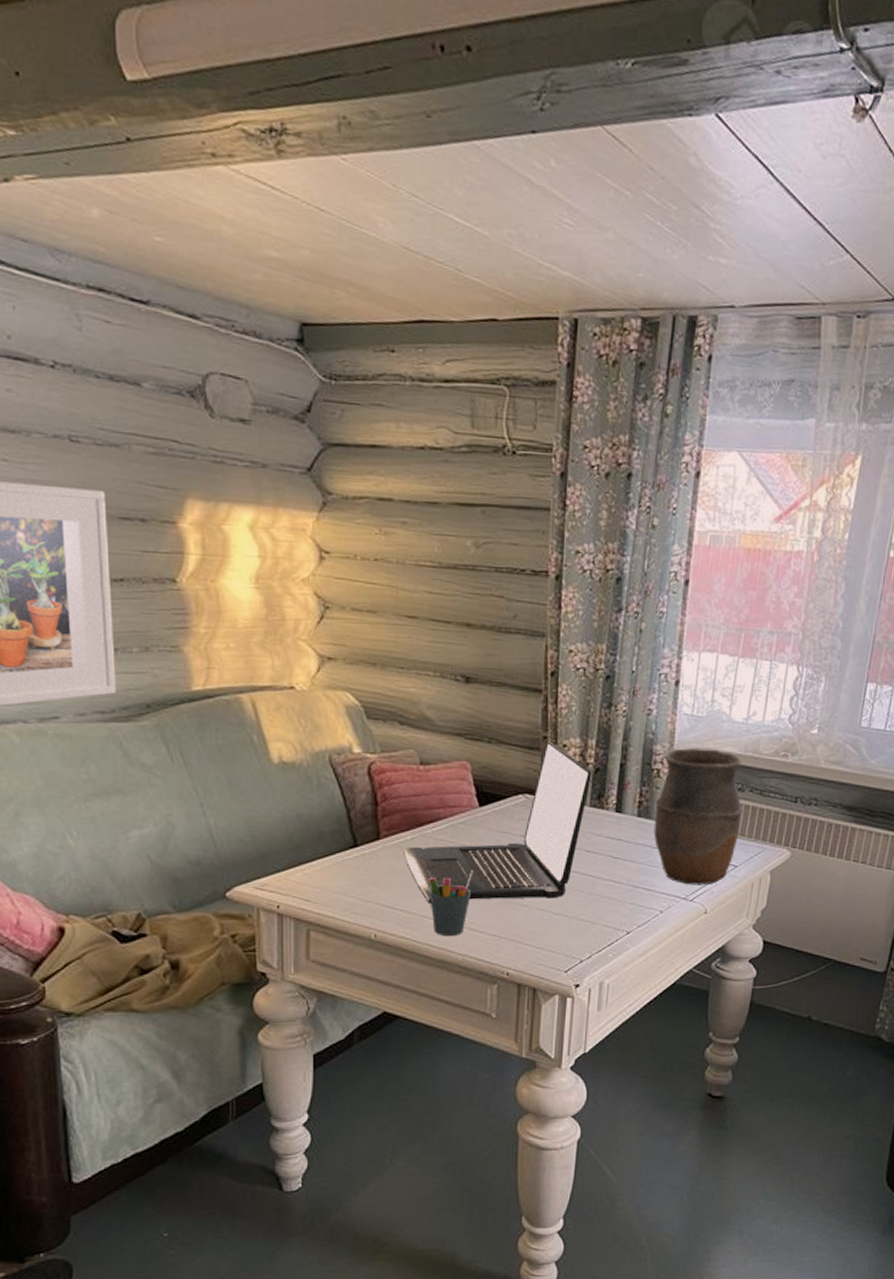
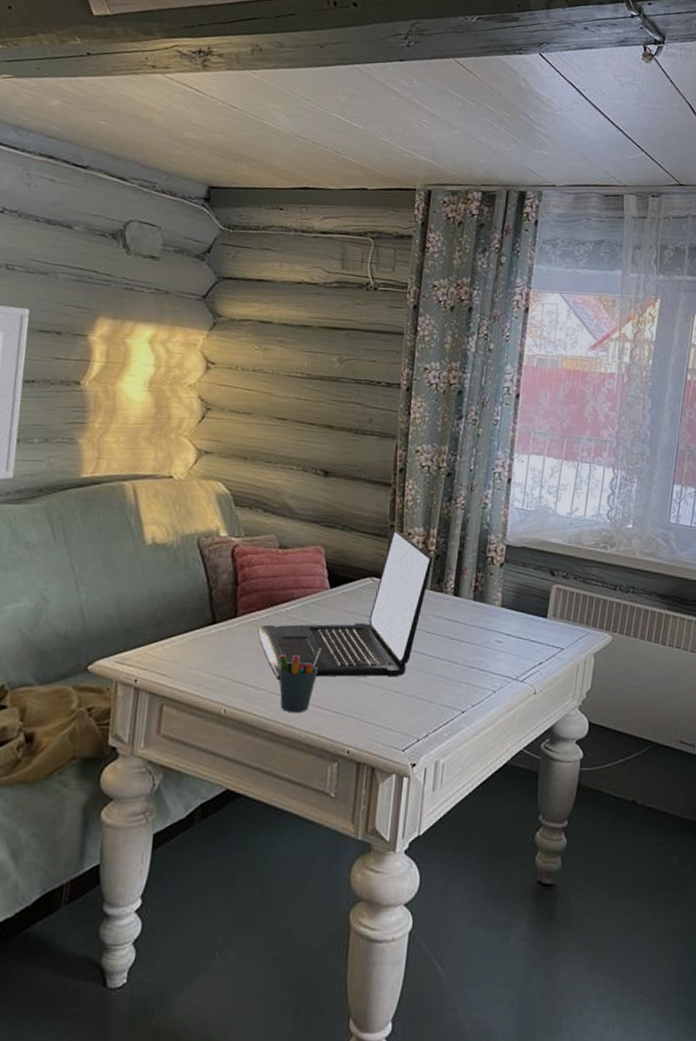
vase: present [653,748,743,885] -> none [487,538,568,667]

